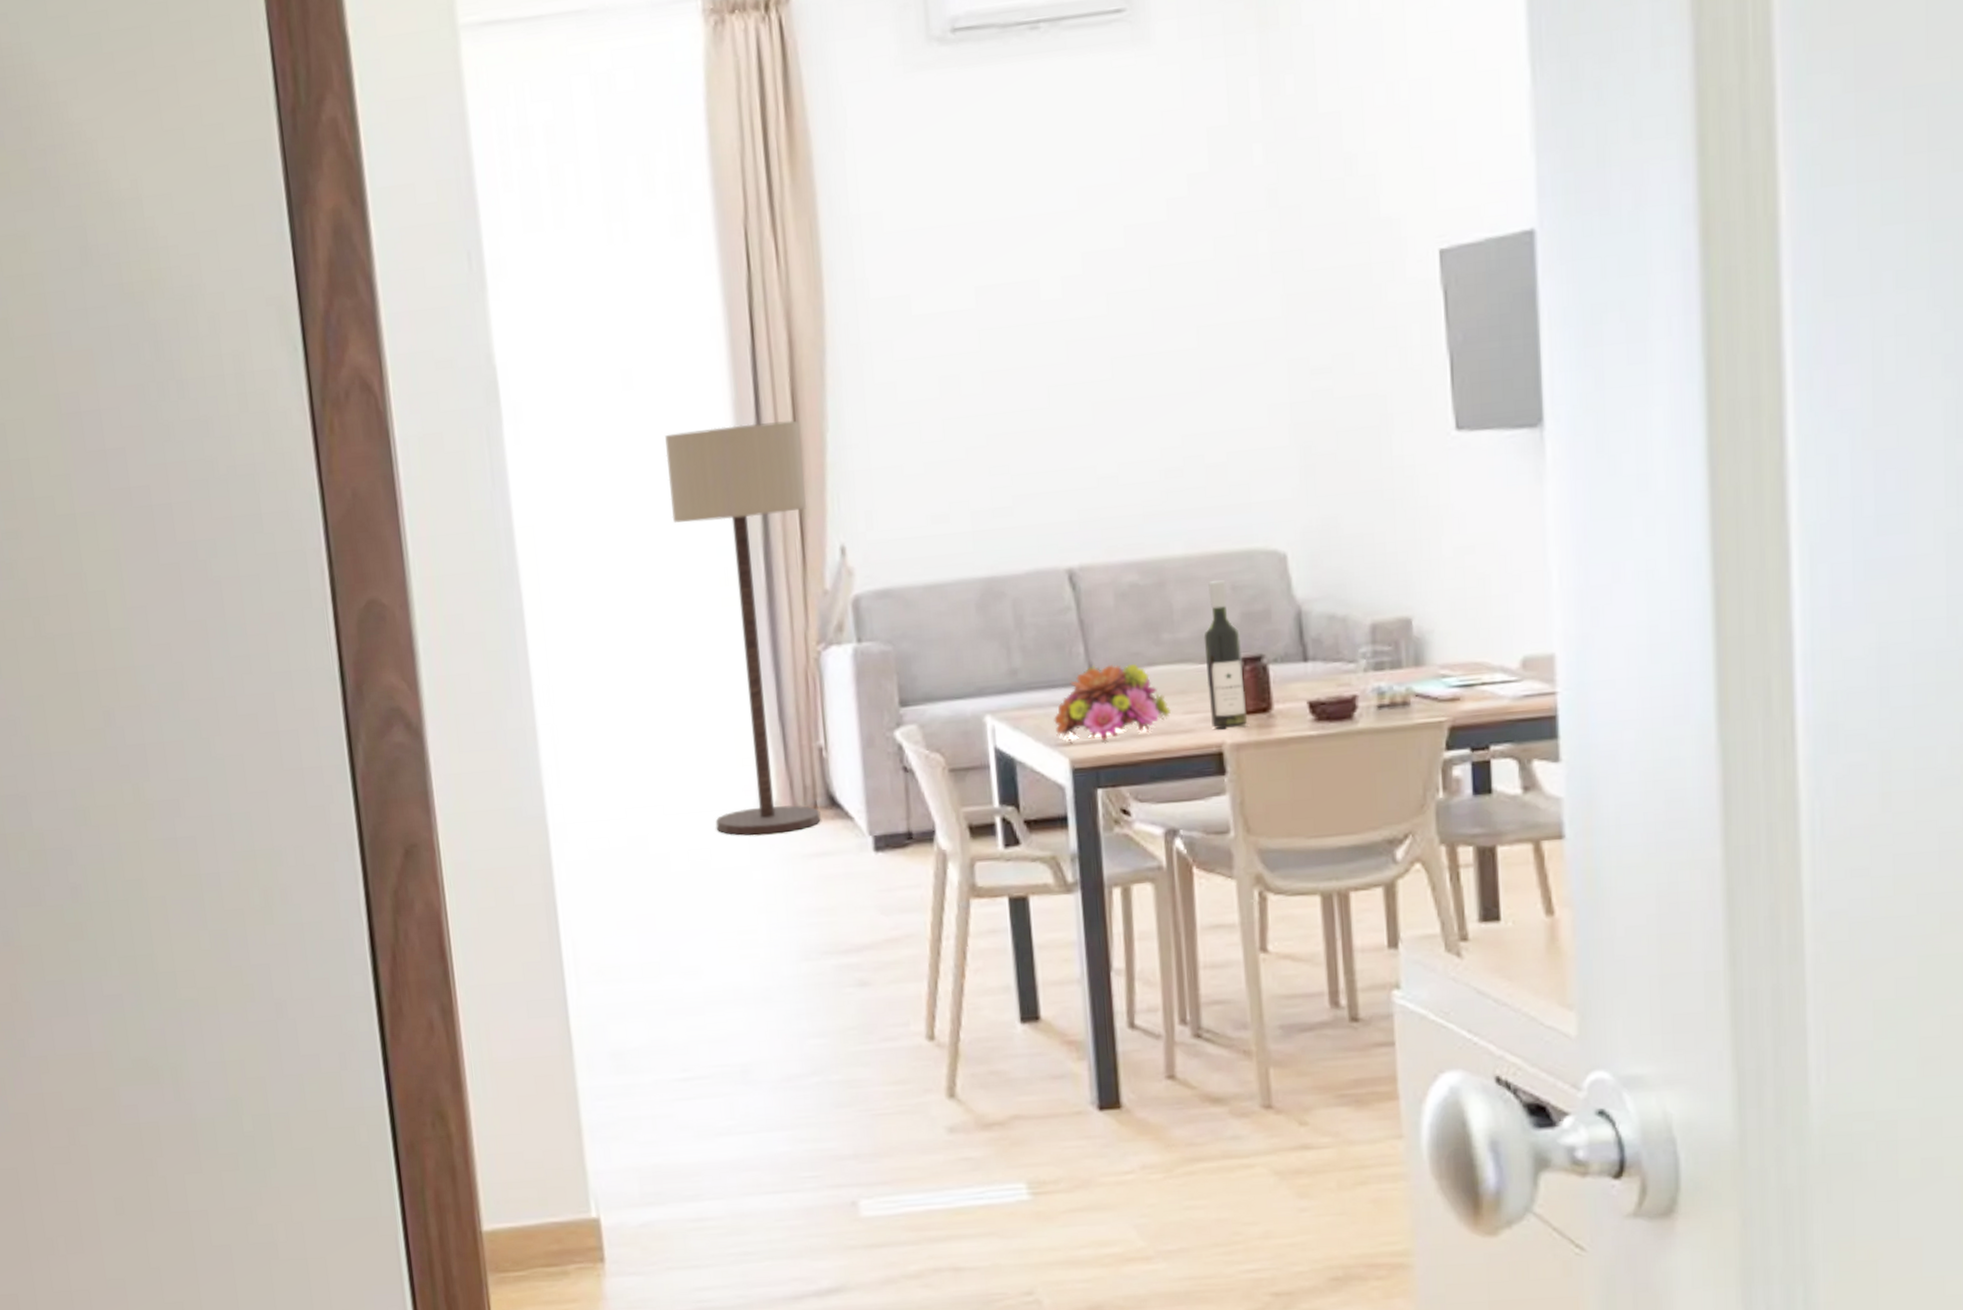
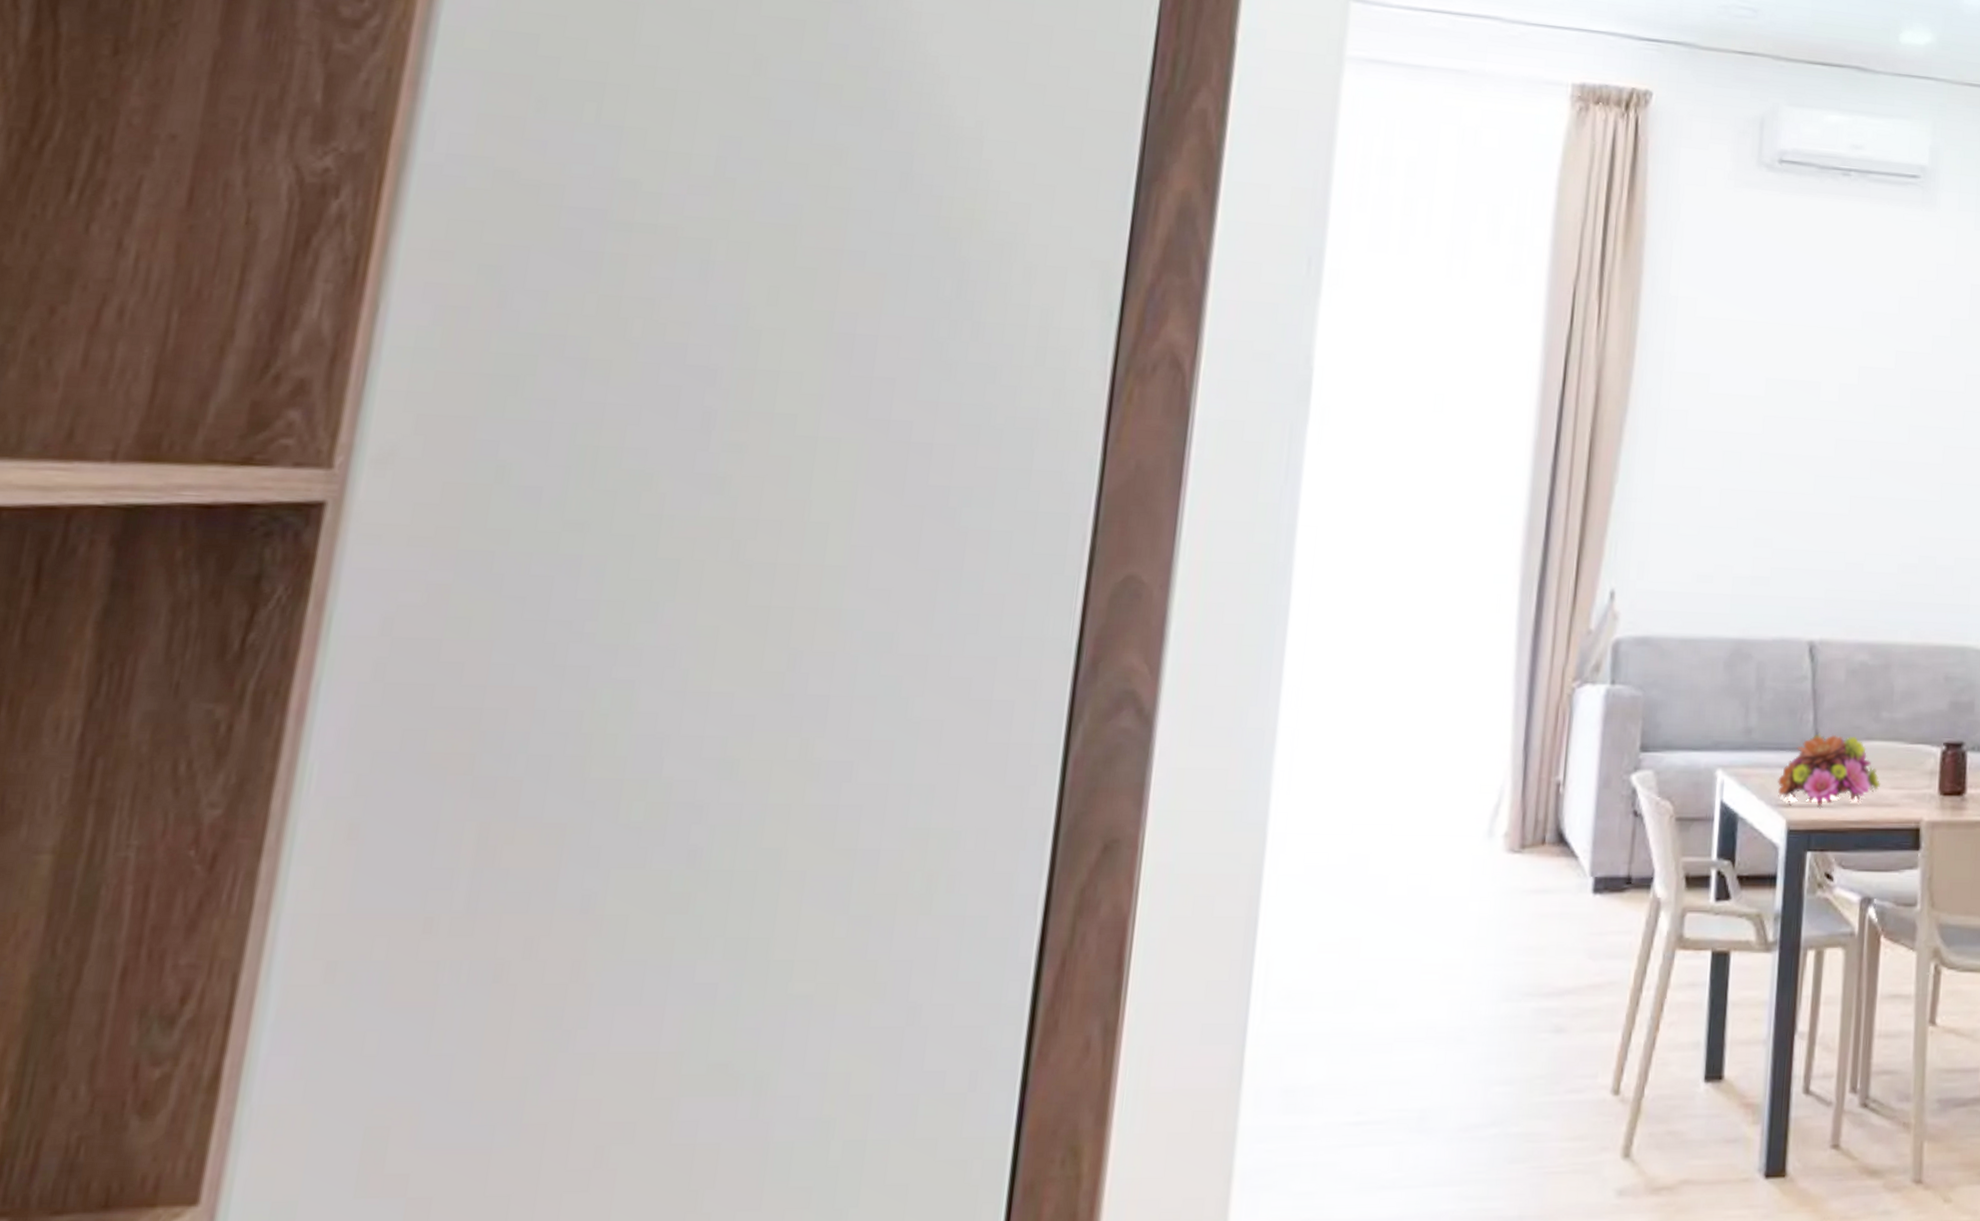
floor lamp: present [665,420,821,836] -> none [1441,460,1593,866]
bottle: present [1203,580,1248,729] -> none [1913,670,1947,807]

